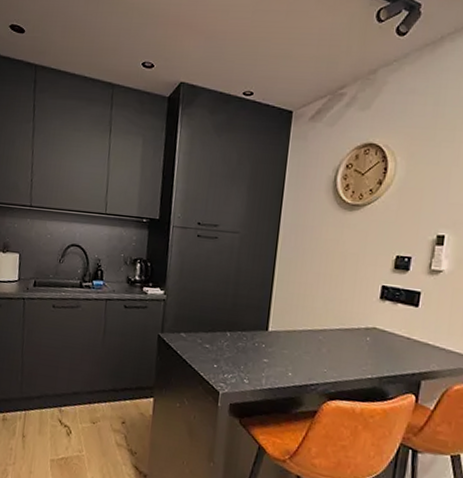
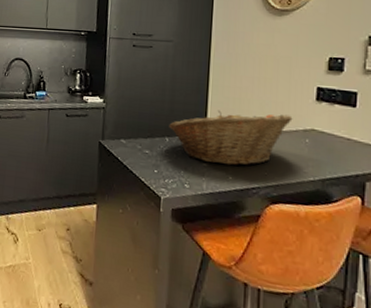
fruit basket: none [231,305,356,363] -> present [169,110,293,166]

